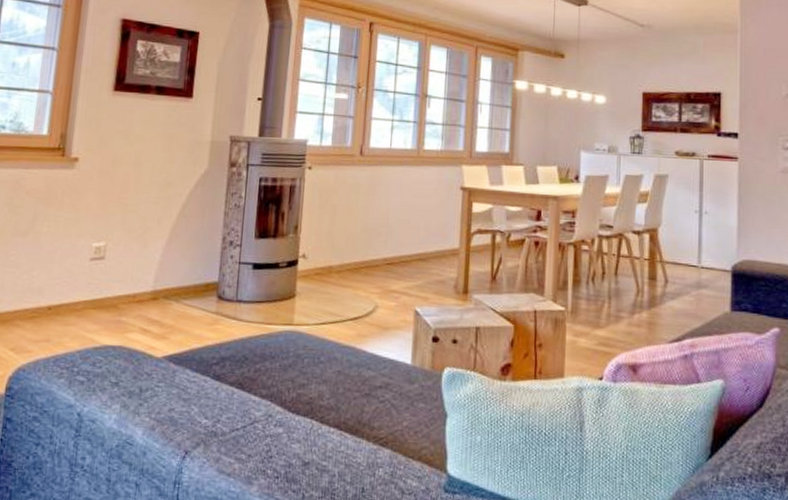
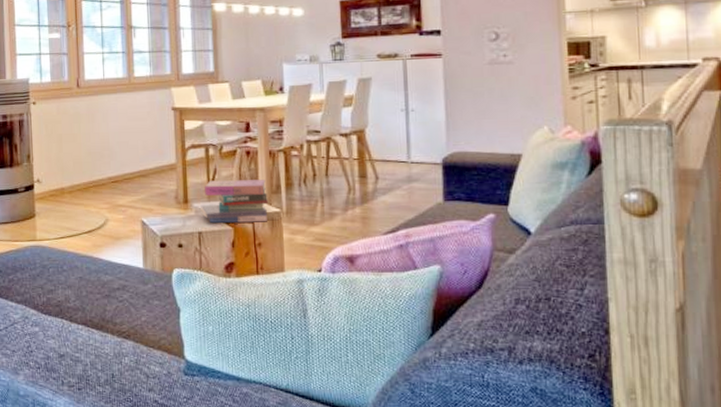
books: none [481,271,554,321] -> present [200,180,269,223]

